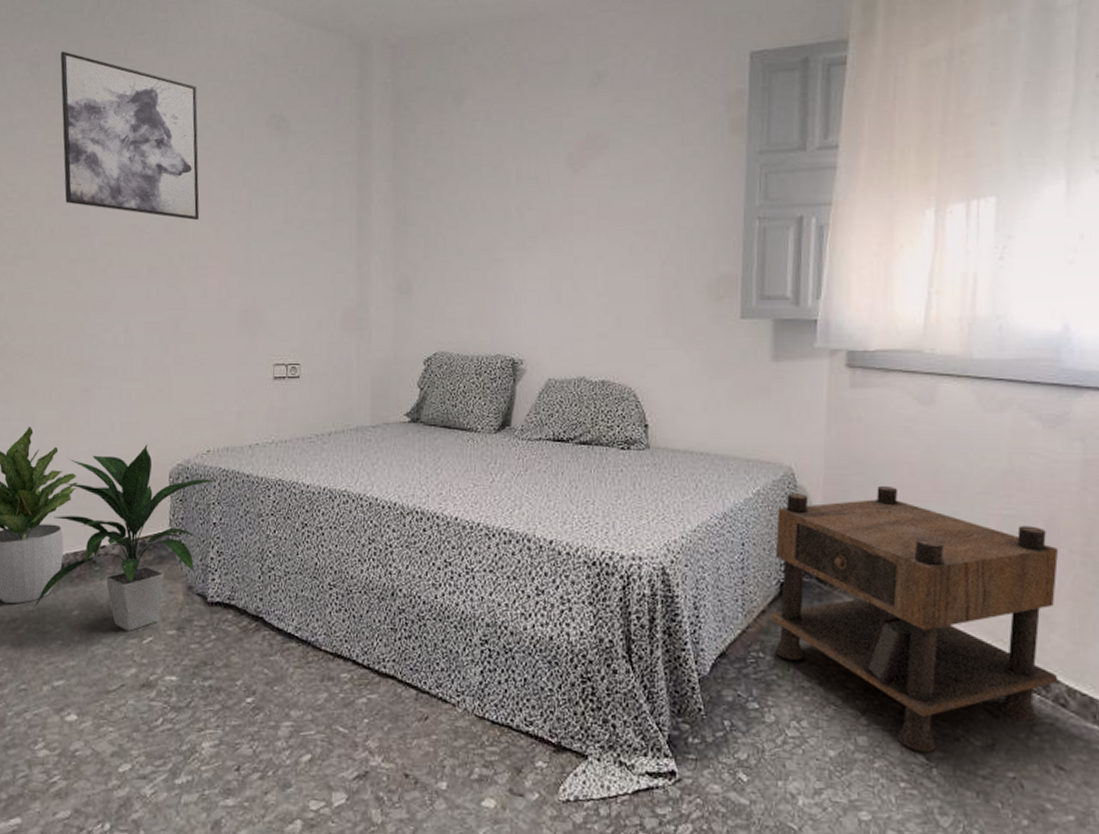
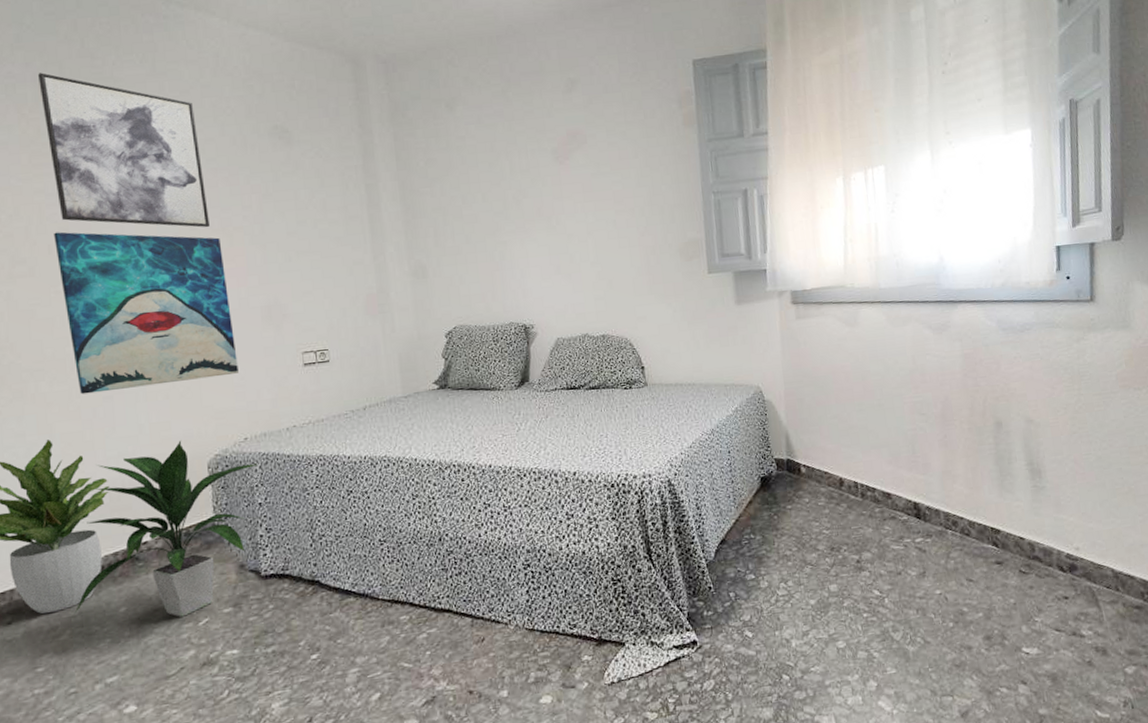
wall art: none [56,215,210,384] -> present [54,232,239,395]
nightstand: present [771,486,1059,753] -> none [752,391,962,588]

